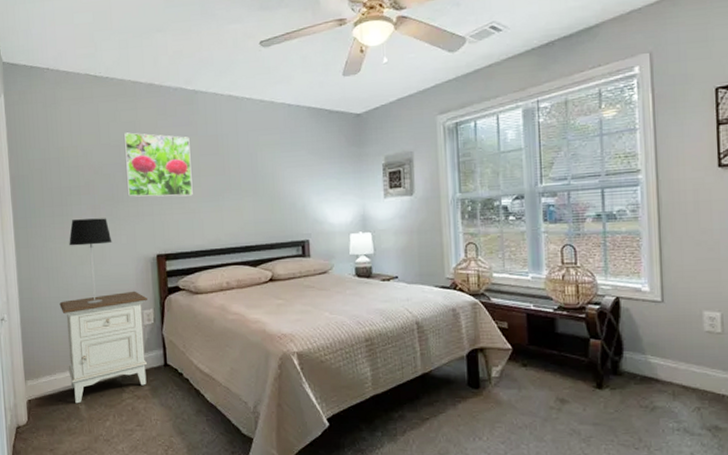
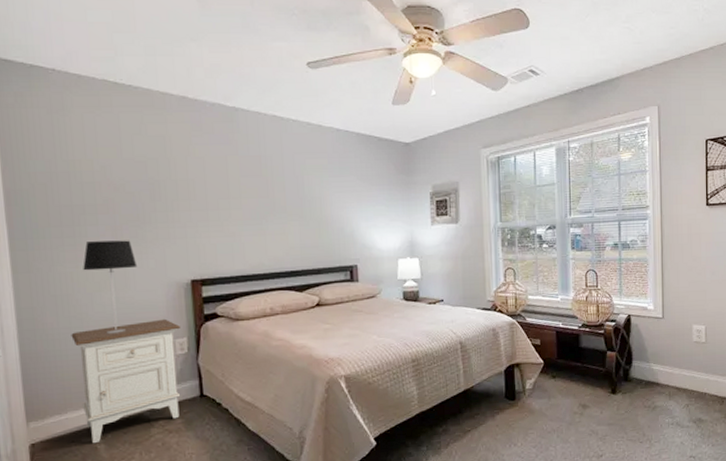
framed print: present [123,132,193,197] -> none [150,148,233,219]

